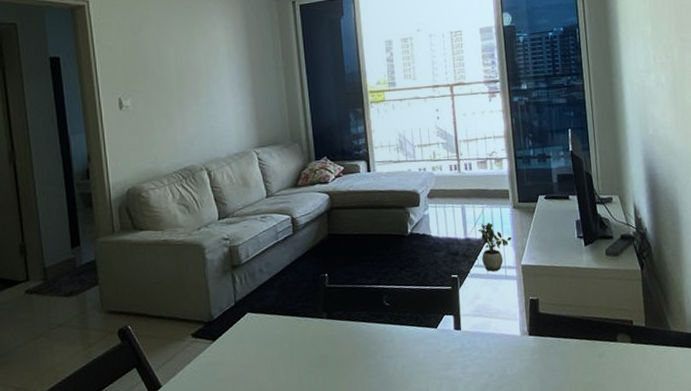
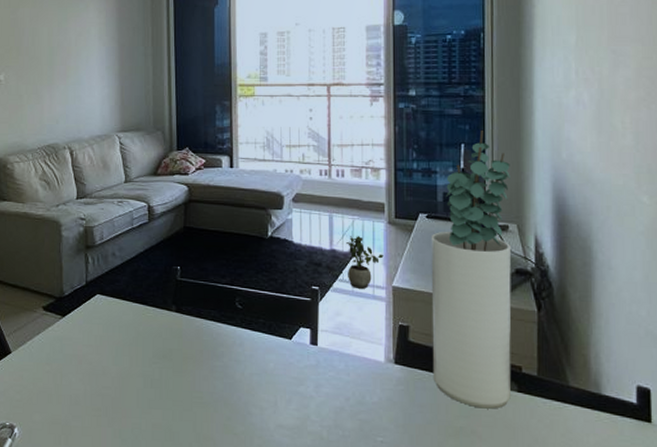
vase: none [550,114,626,363] -> present [431,129,512,409]

